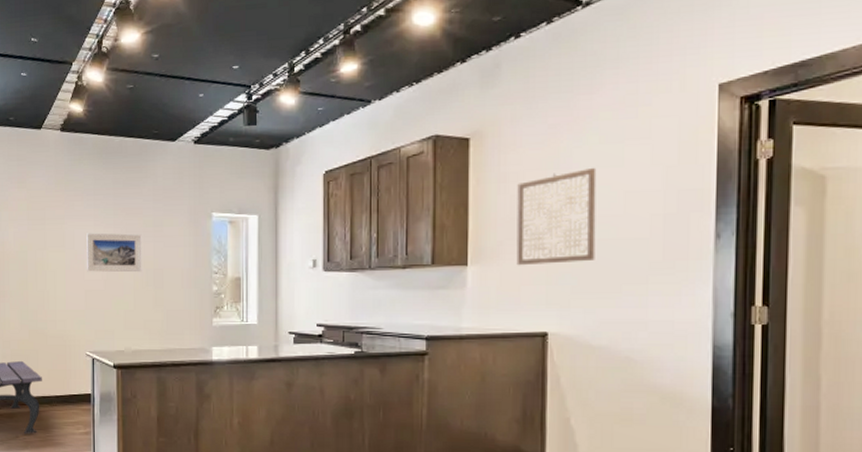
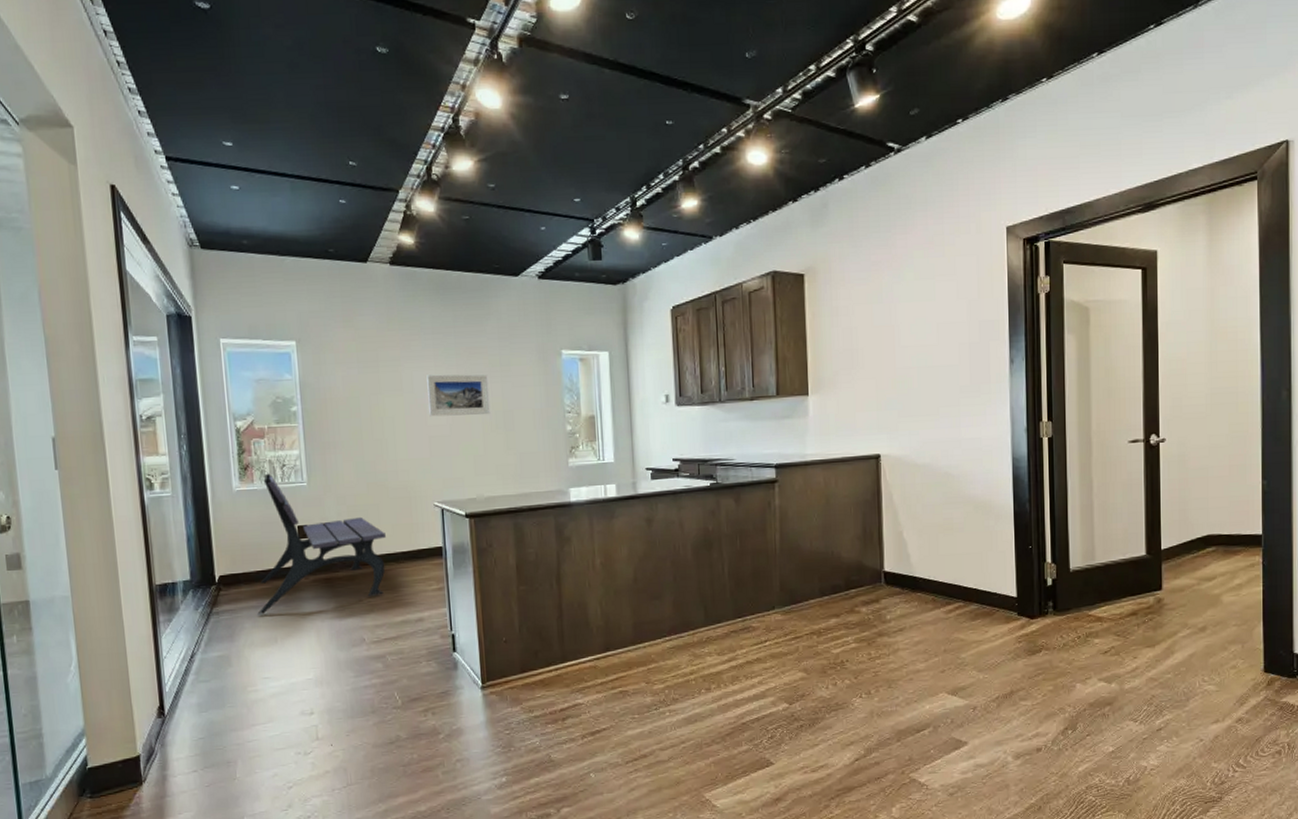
wall art: present [516,167,597,266] -> none [848,301,916,394]

